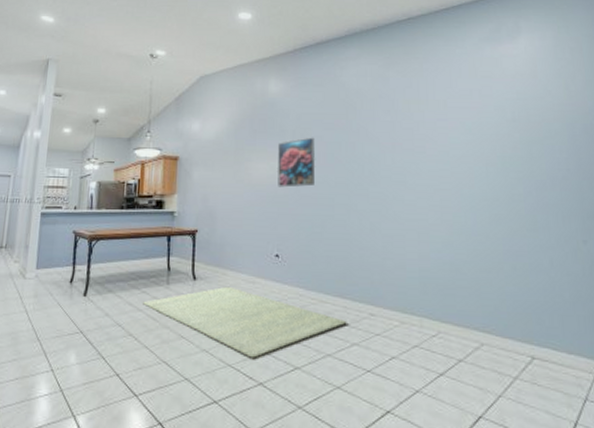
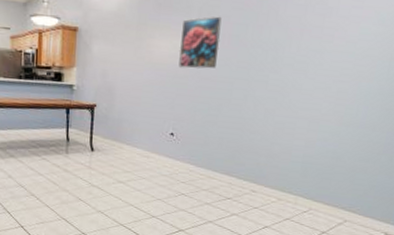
rug: present [143,286,347,358] -> none [43,158,230,220]

